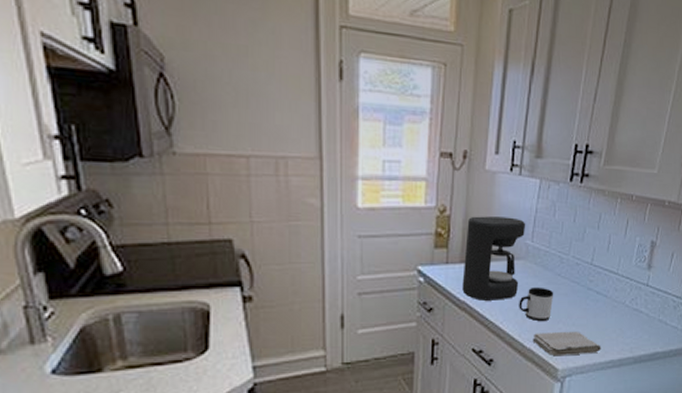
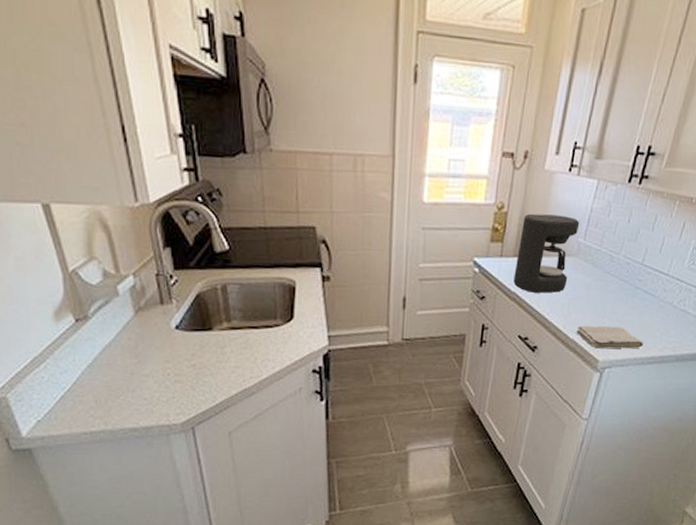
mug: present [519,287,554,321] -> none [566,282,602,315]

